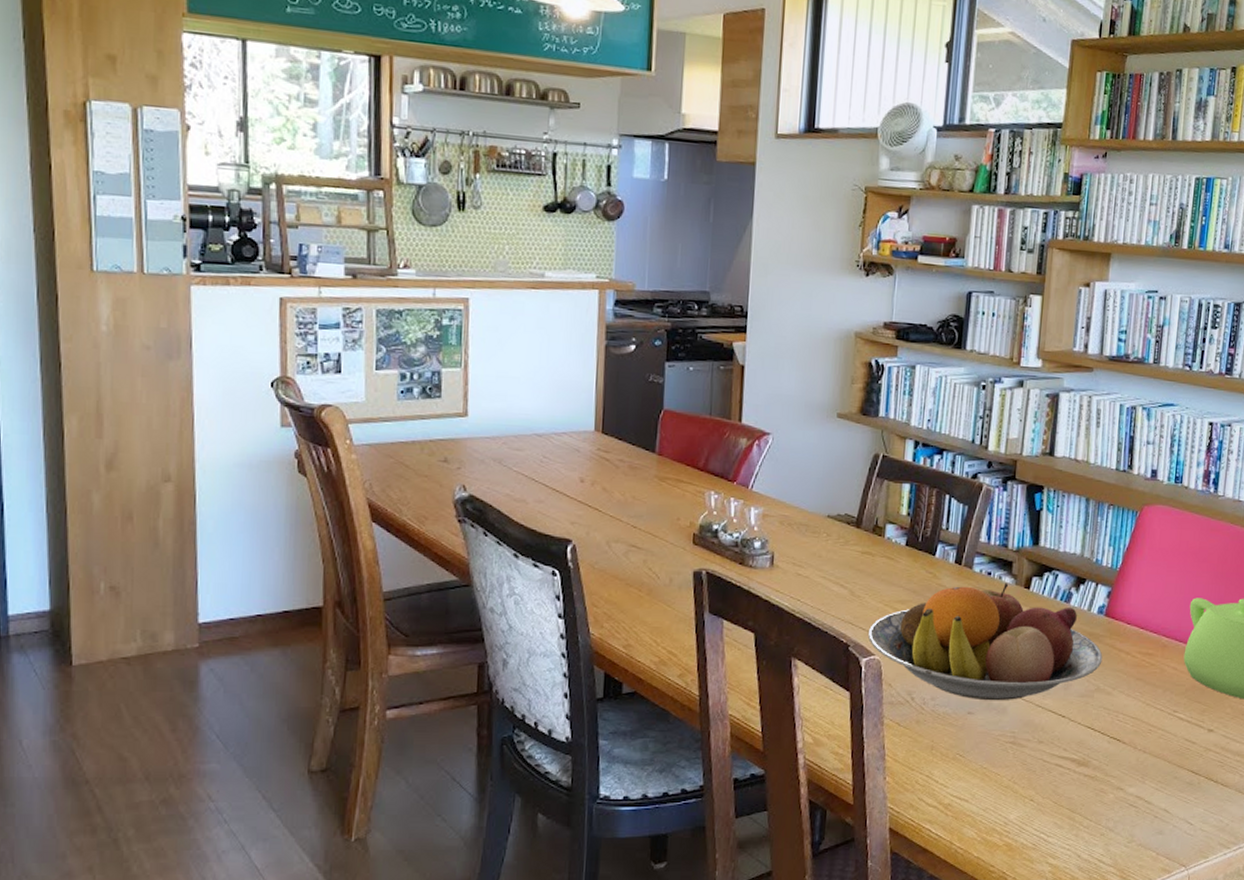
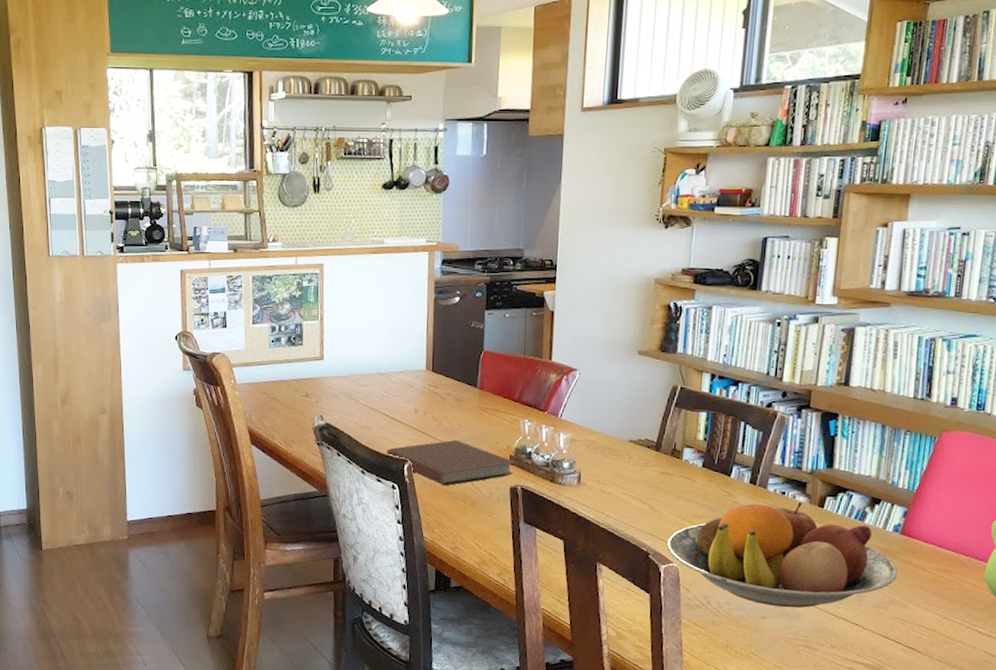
notebook: none [546,515,701,570] -> present [387,439,517,485]

